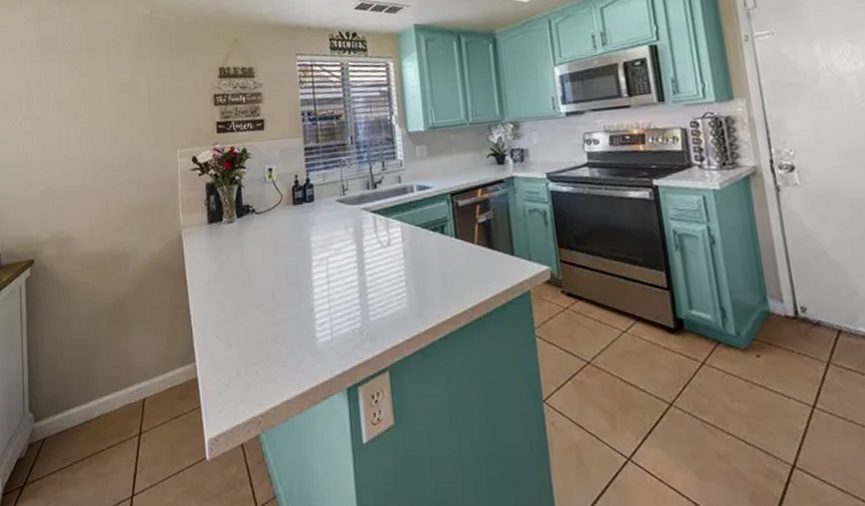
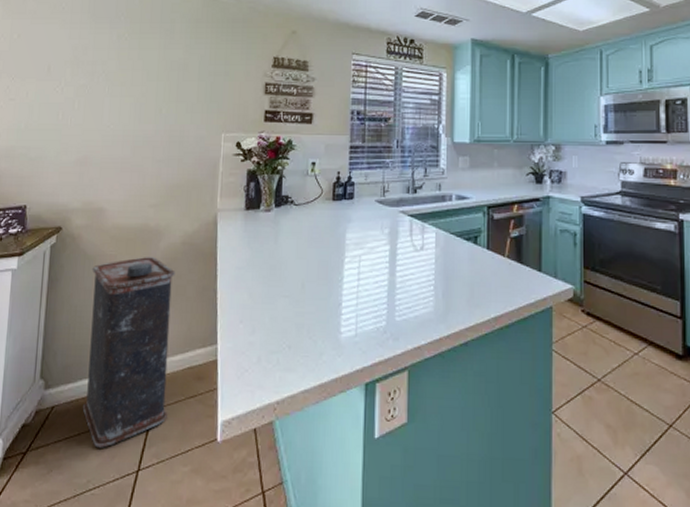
oil can: none [66,279,155,476] -> present [82,256,175,448]

